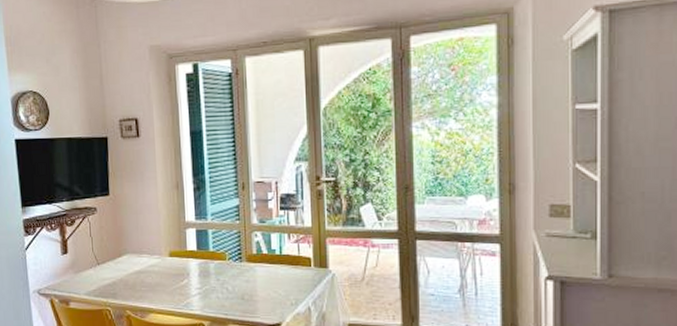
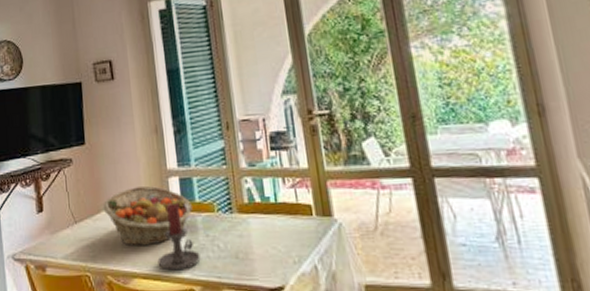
fruit basket: none [124,234,206,287] -> present [103,185,192,247]
candle holder: none [172,250,211,308] -> present [157,202,200,271]

